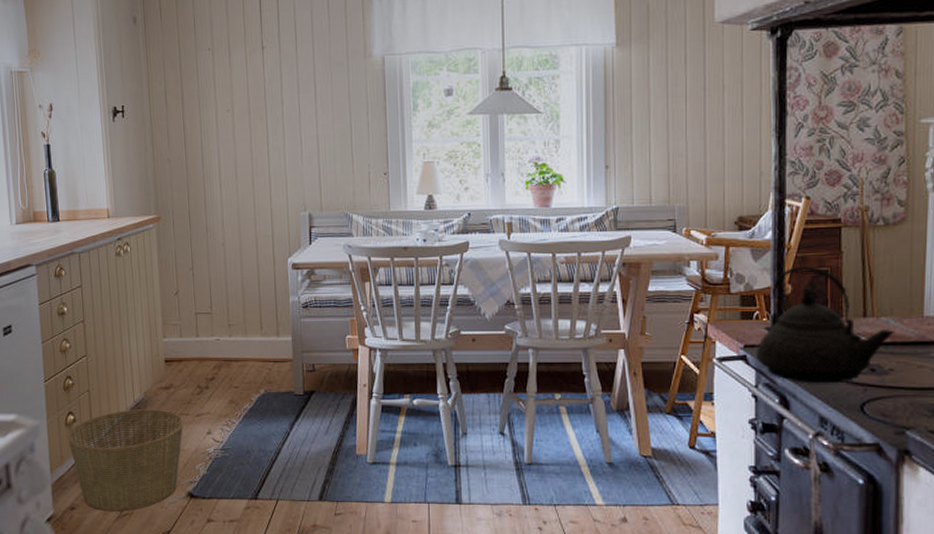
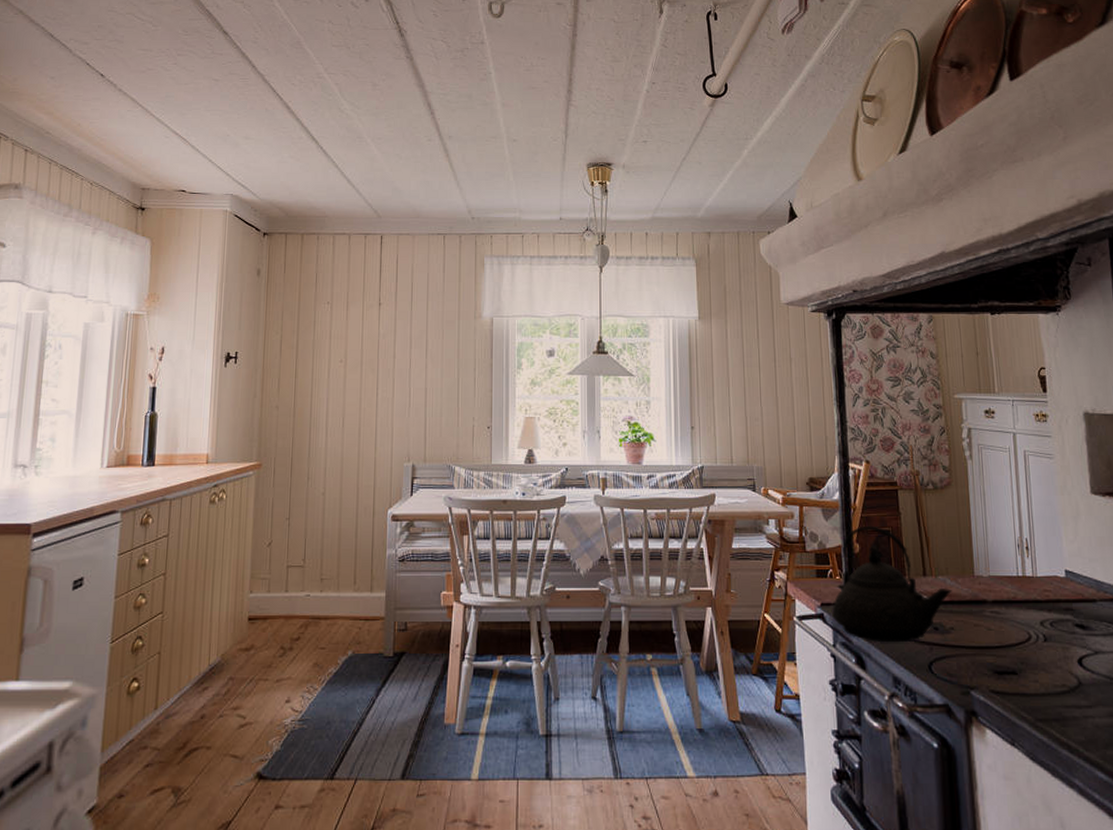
basket: present [67,409,184,511] -> none [127,674,262,798]

